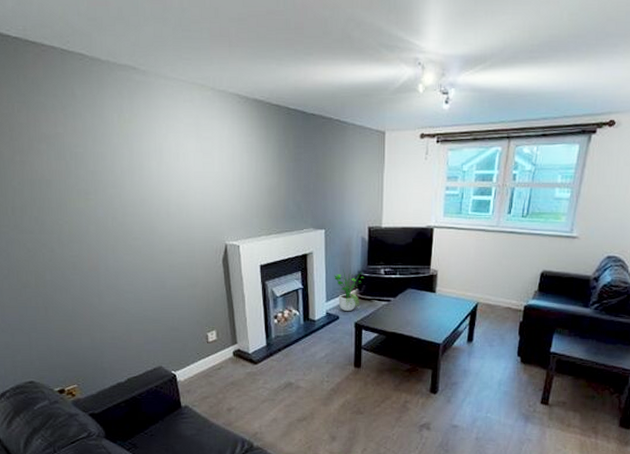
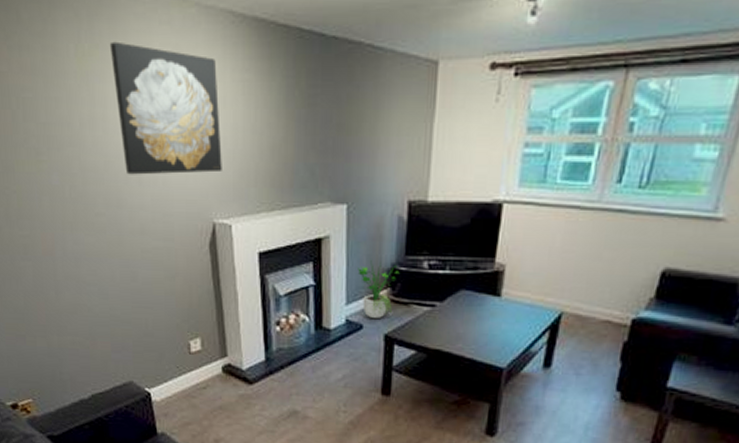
wall art: none [145,113,232,209] -> present [109,41,222,175]

